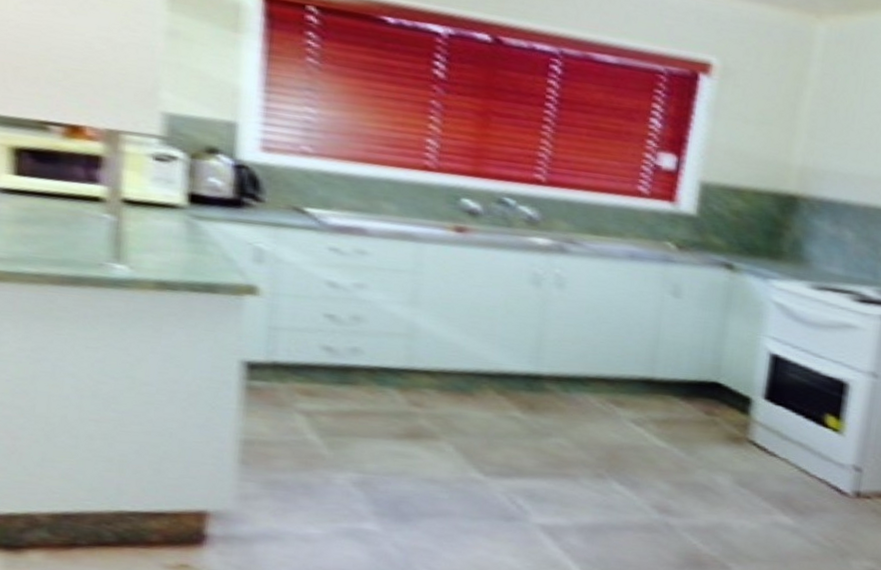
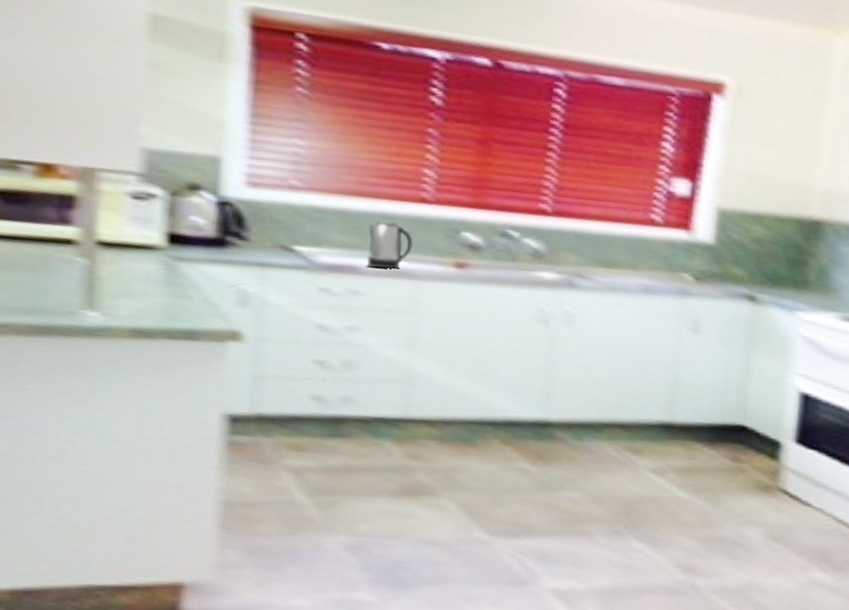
kettle: none [373,186,416,232] -> present [366,220,413,270]

